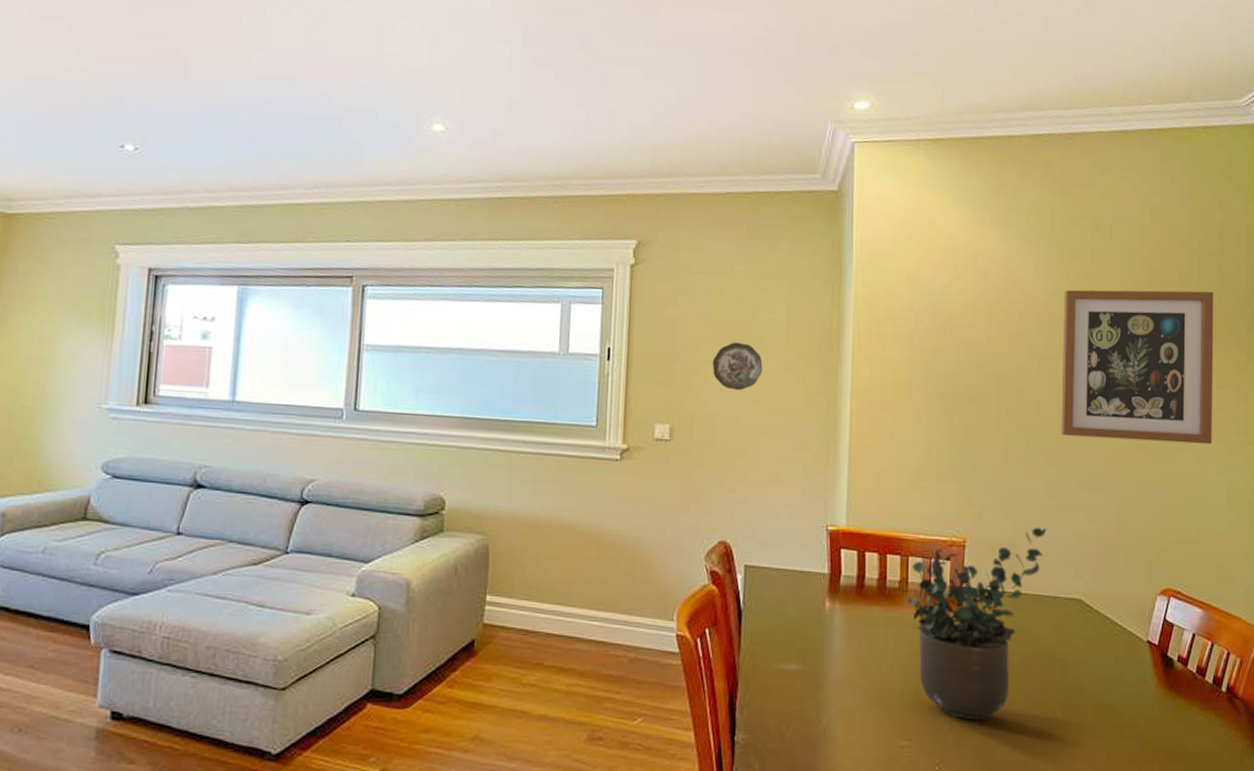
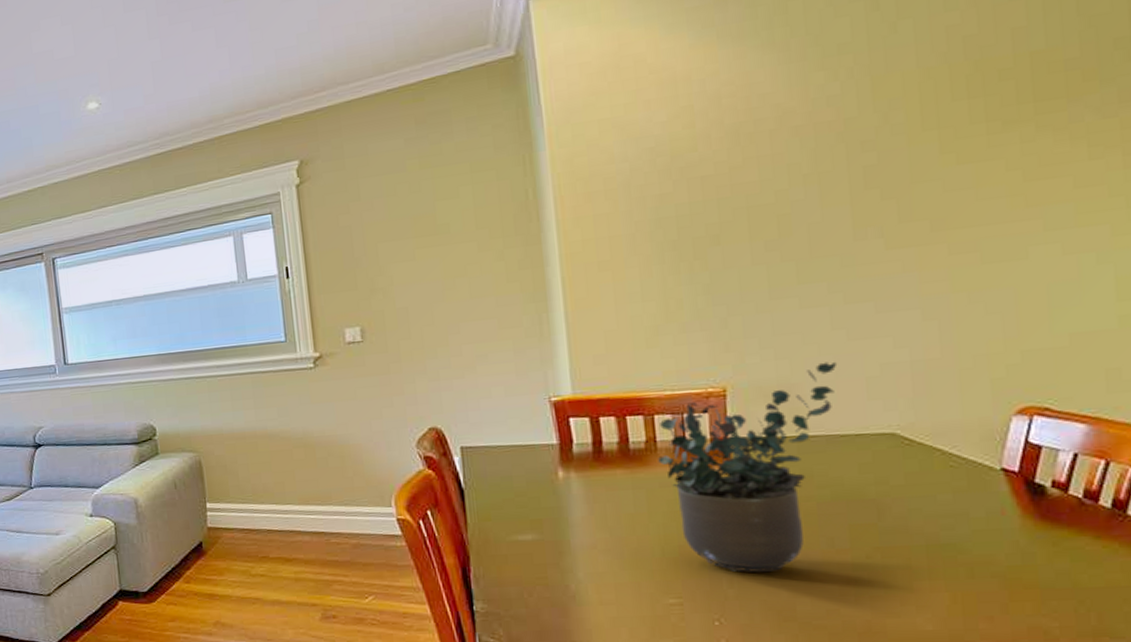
decorative plate: present [712,342,763,391] -> none [396,234,453,282]
wall art: present [1060,289,1214,445] -> none [833,41,1085,257]

